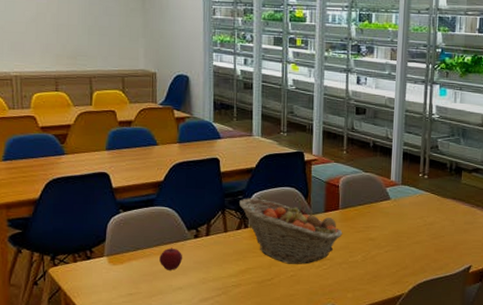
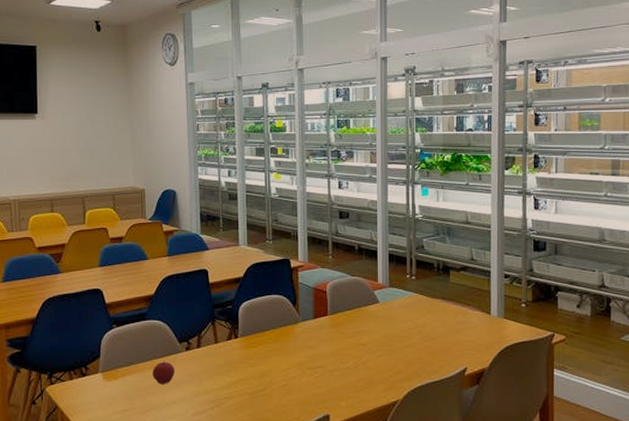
fruit basket: present [239,198,343,264] -> none [229,308,333,373]

